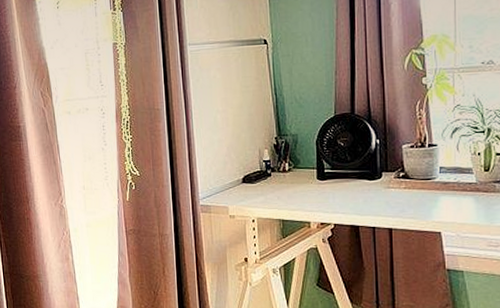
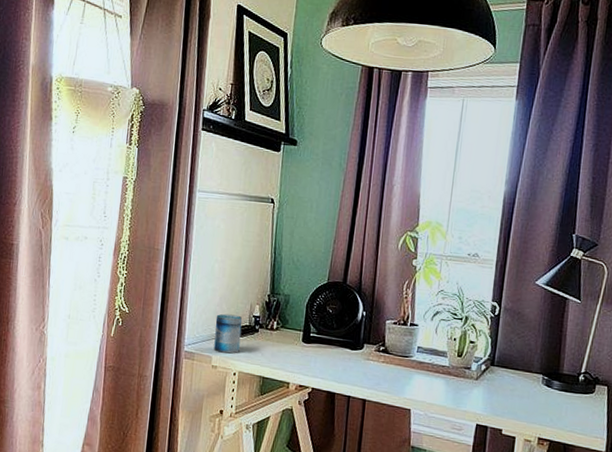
beverage can: none [226,162,255,202] -> present [214,313,243,354]

